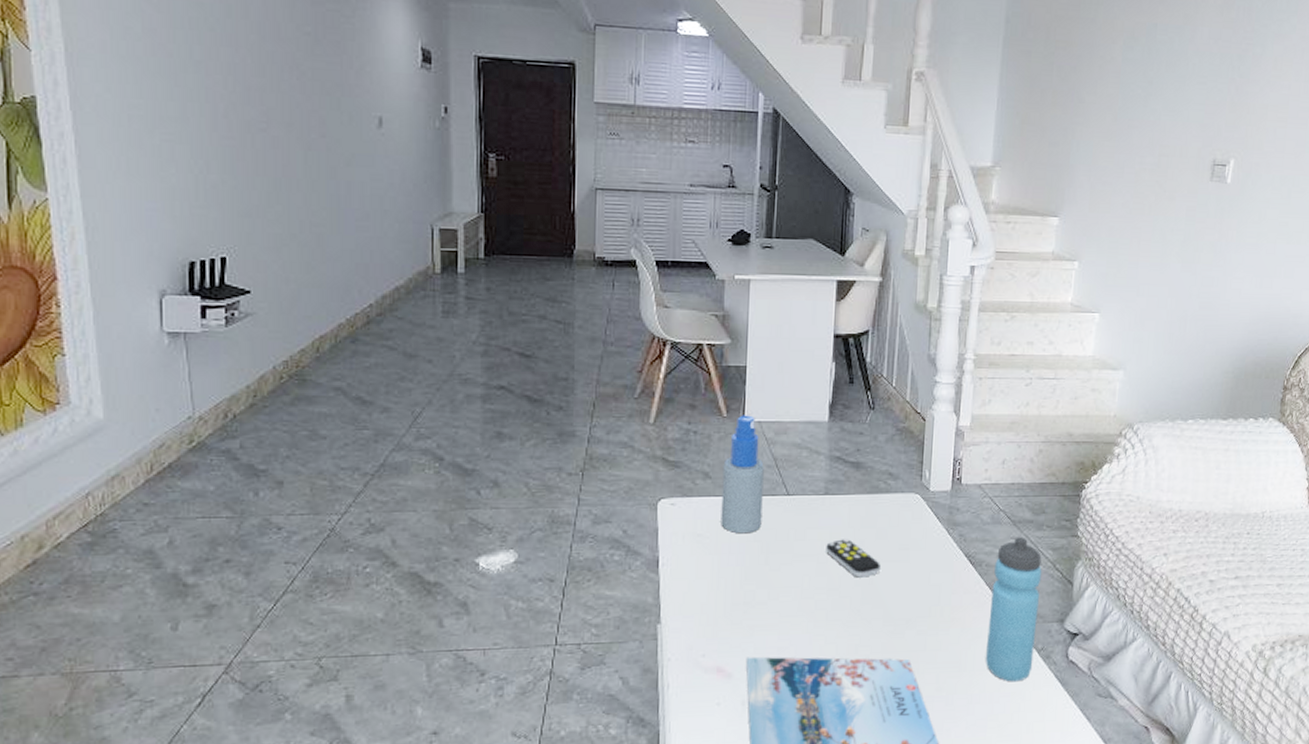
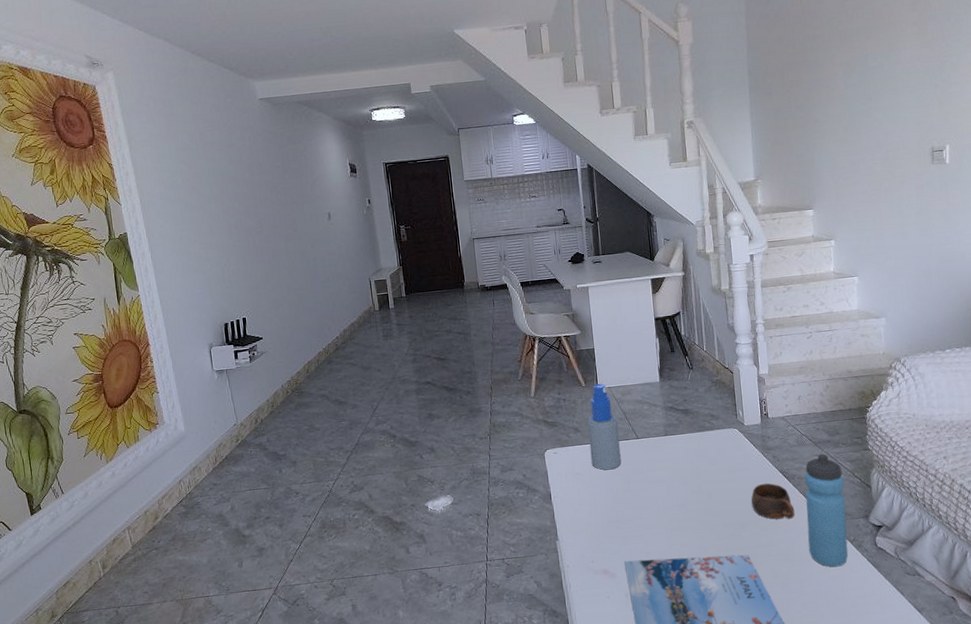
remote control: present [826,539,880,578] -> none [671,467,715,496]
cup: none [923,568,976,617] -> present [751,483,795,519]

